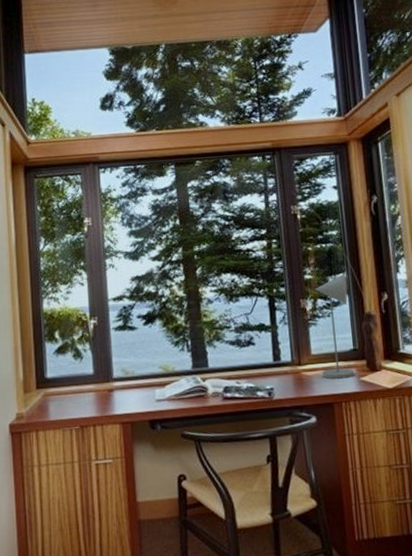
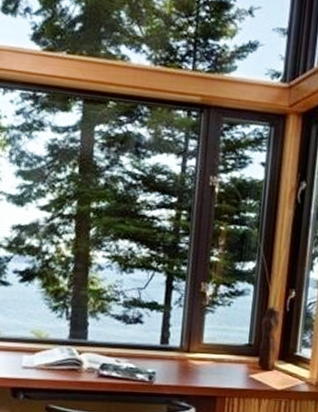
desk lamp: present [315,273,355,379] -> none [211,261,256,373]

